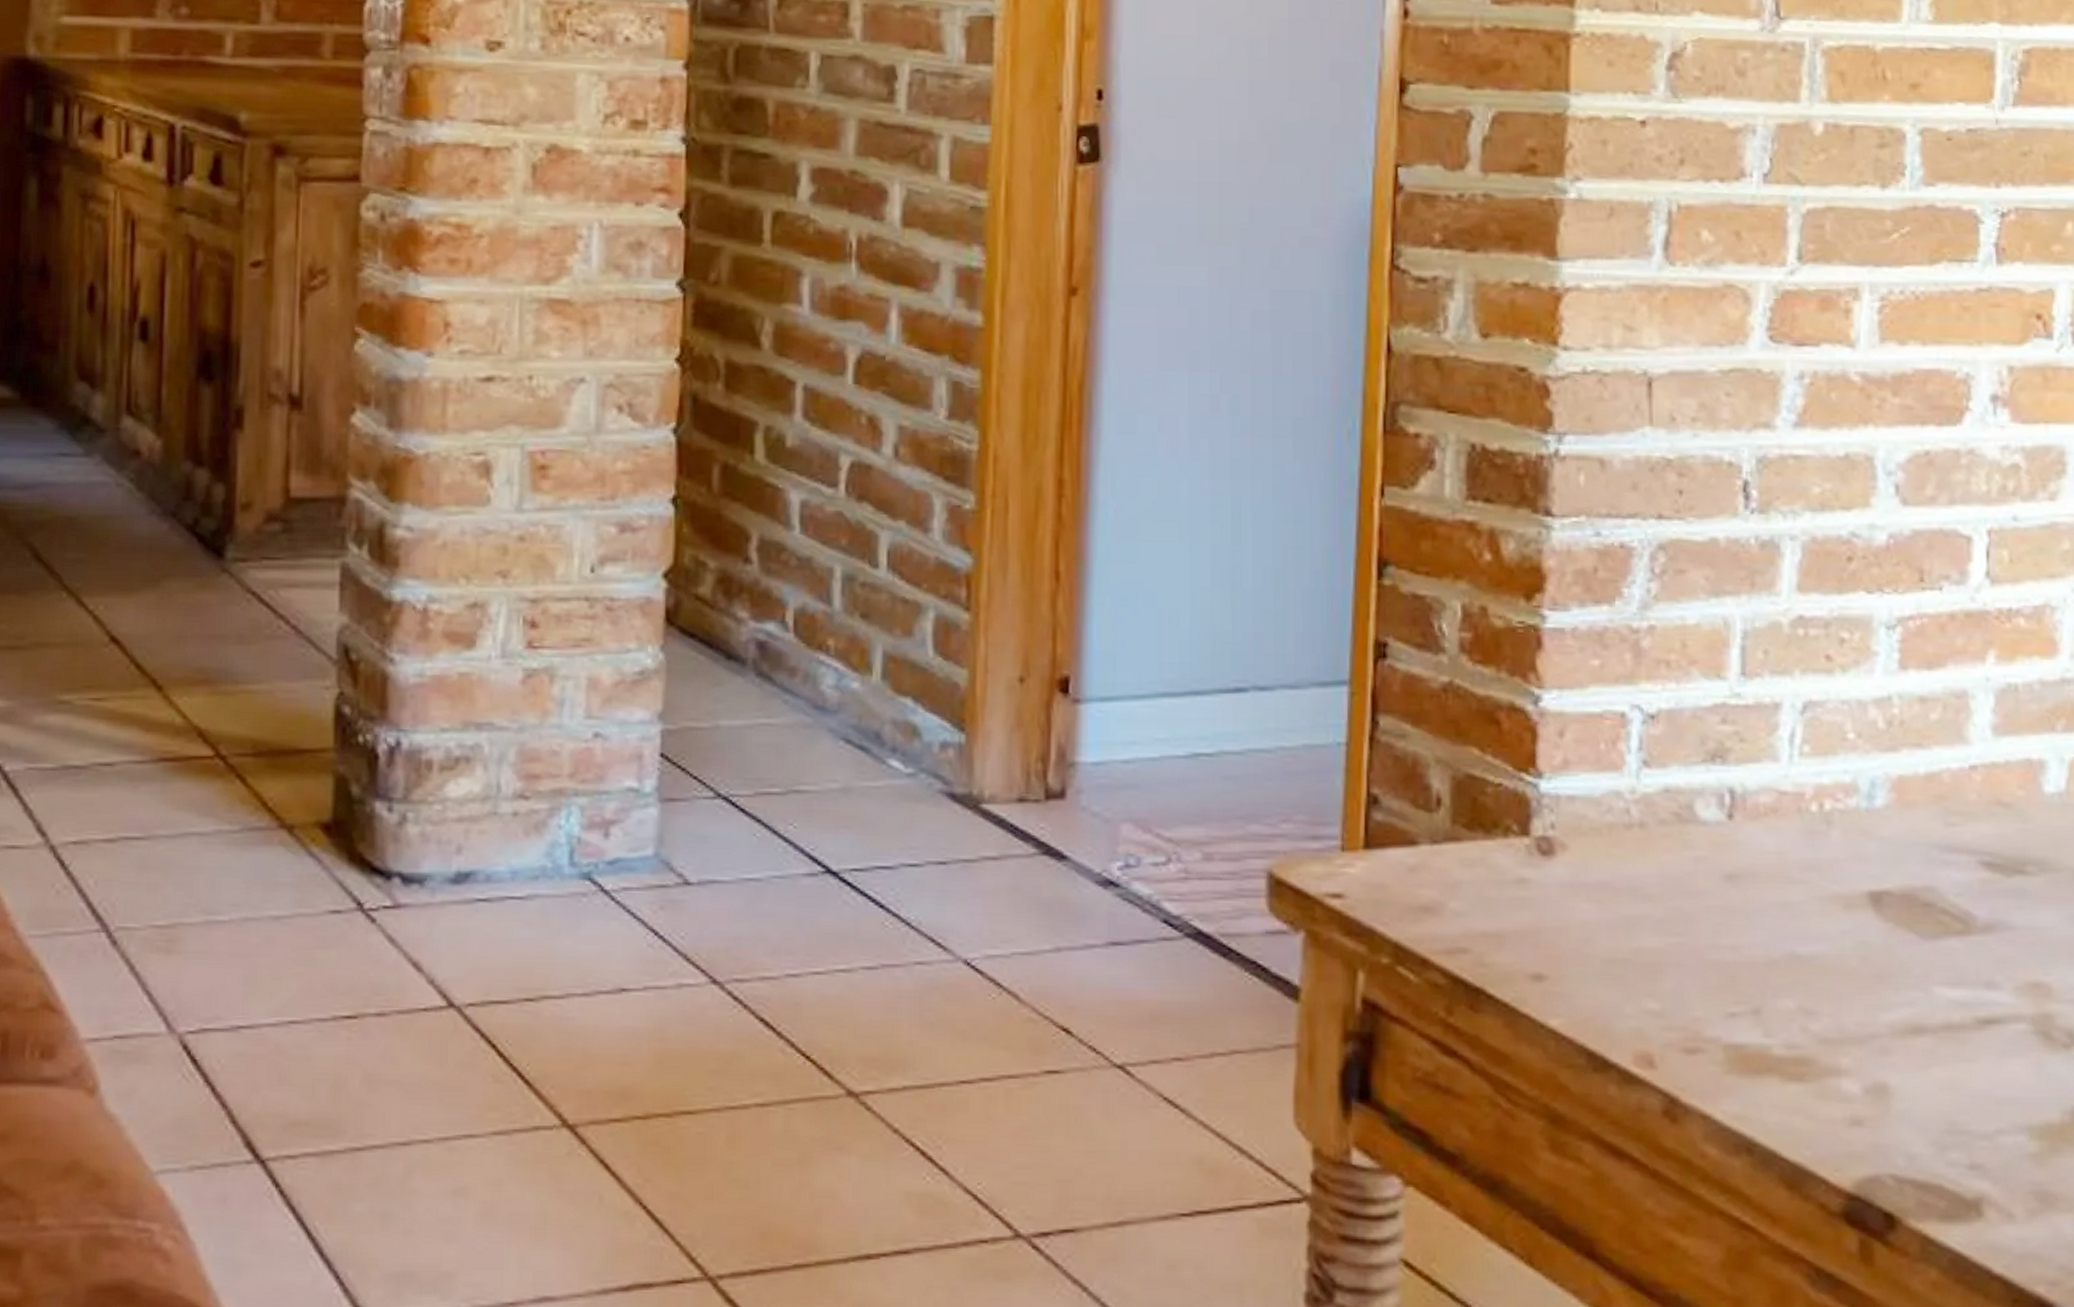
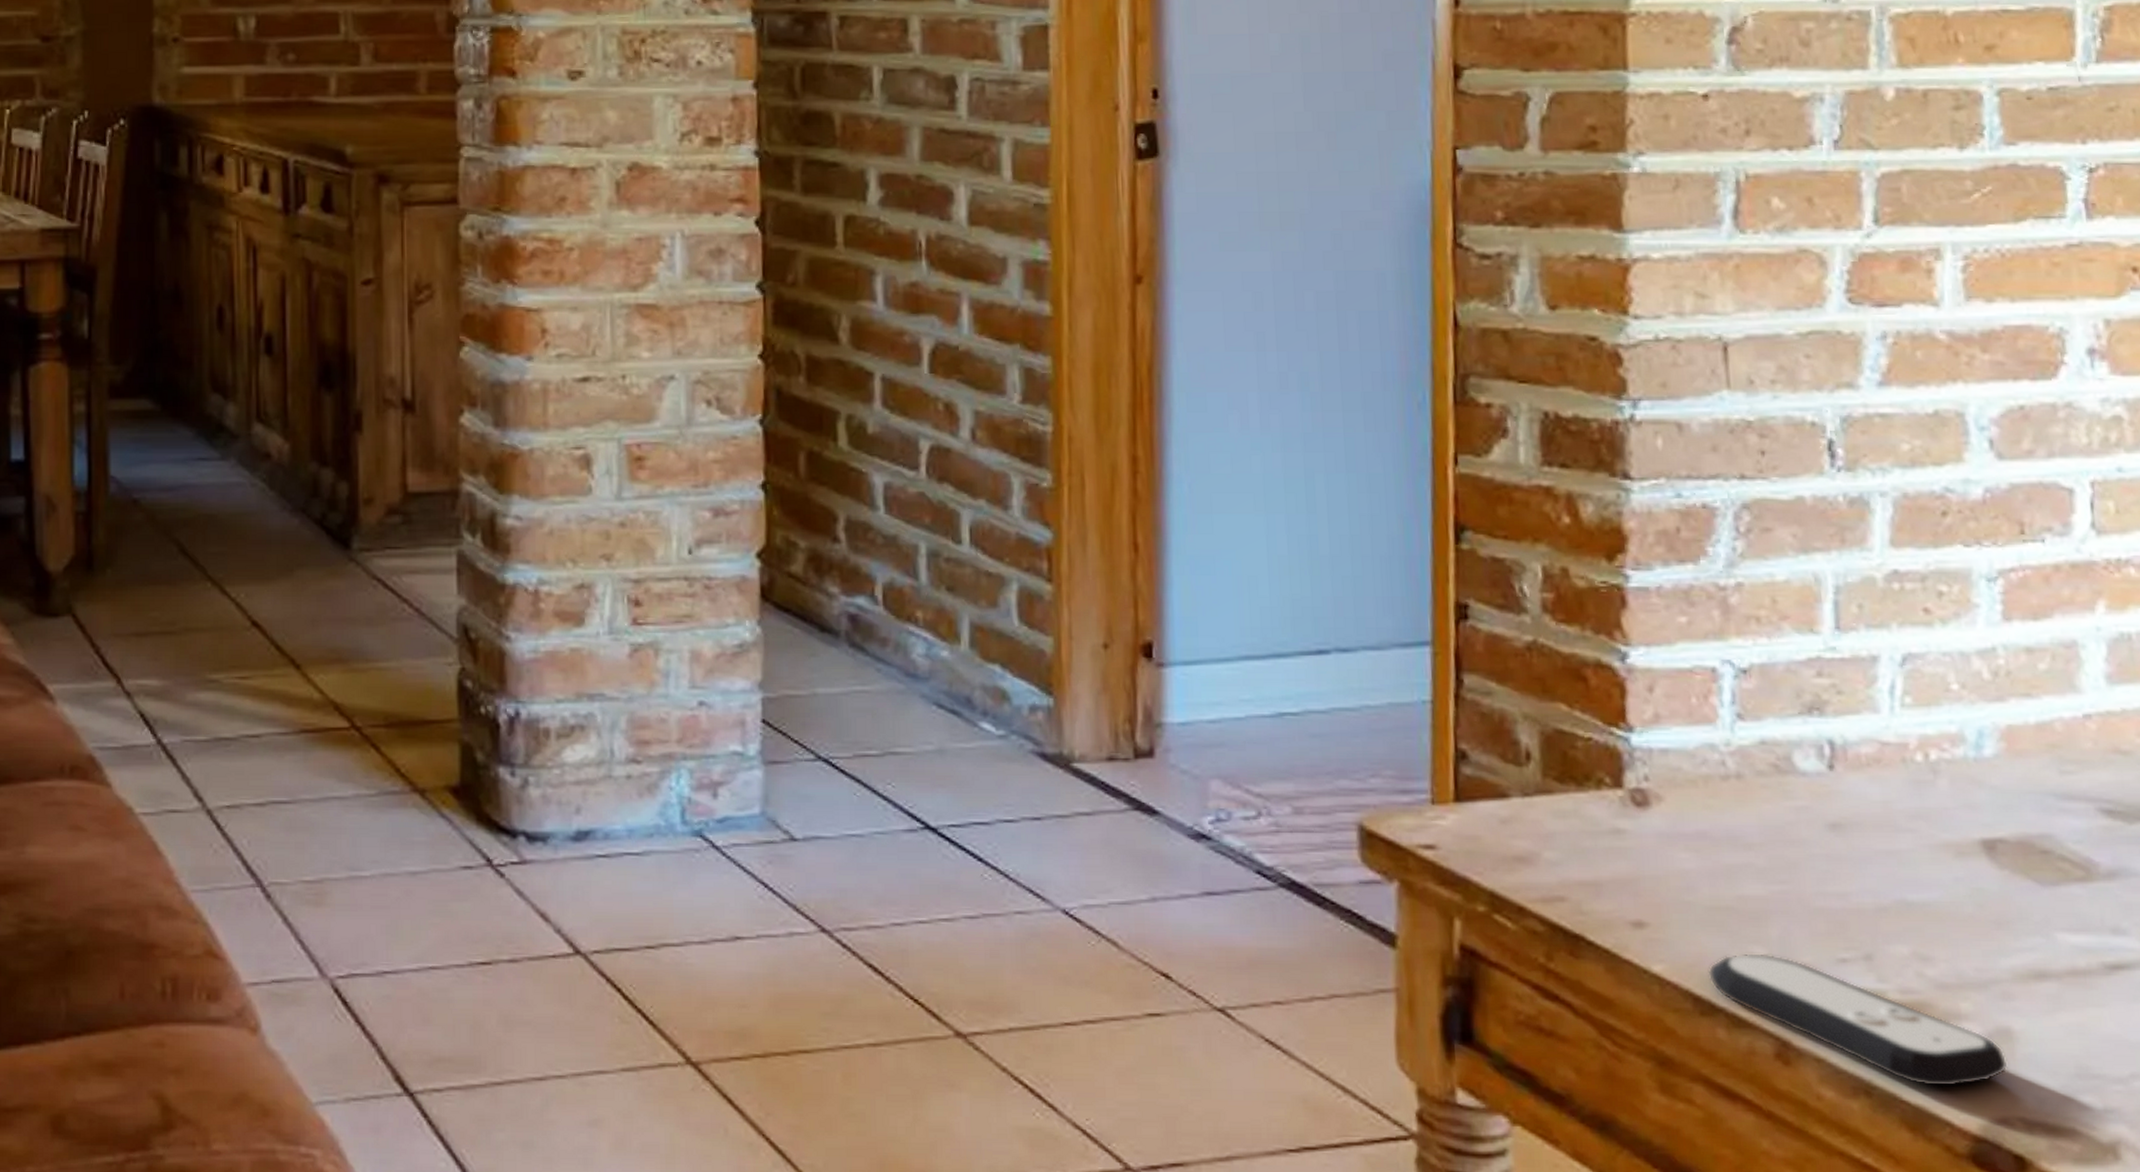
remote control: none [1602,1007,1883,1144] -> present [1708,953,2008,1088]

